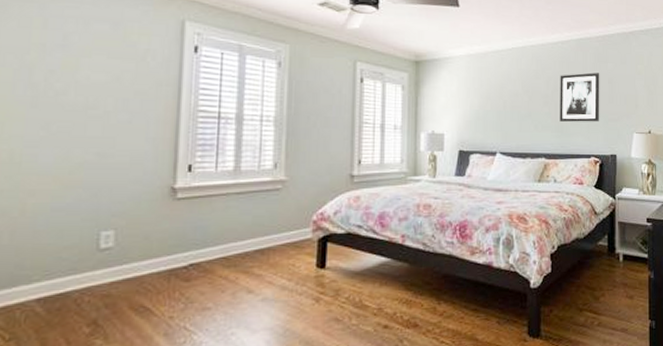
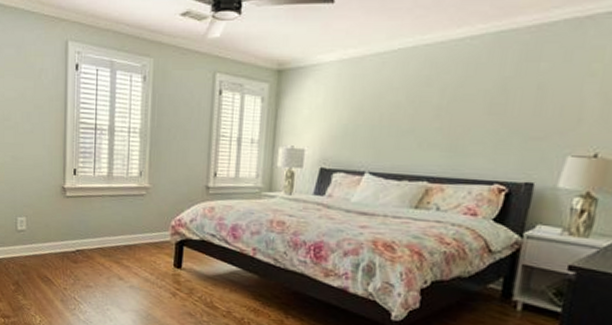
wall art: present [560,72,600,122] -> none [454,76,526,141]

